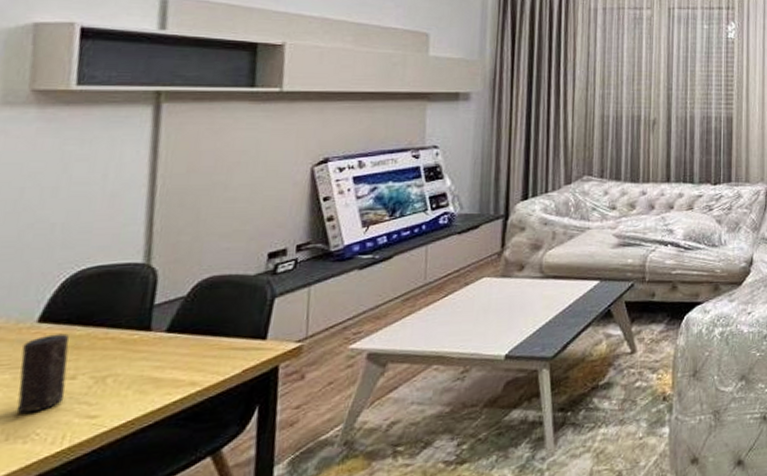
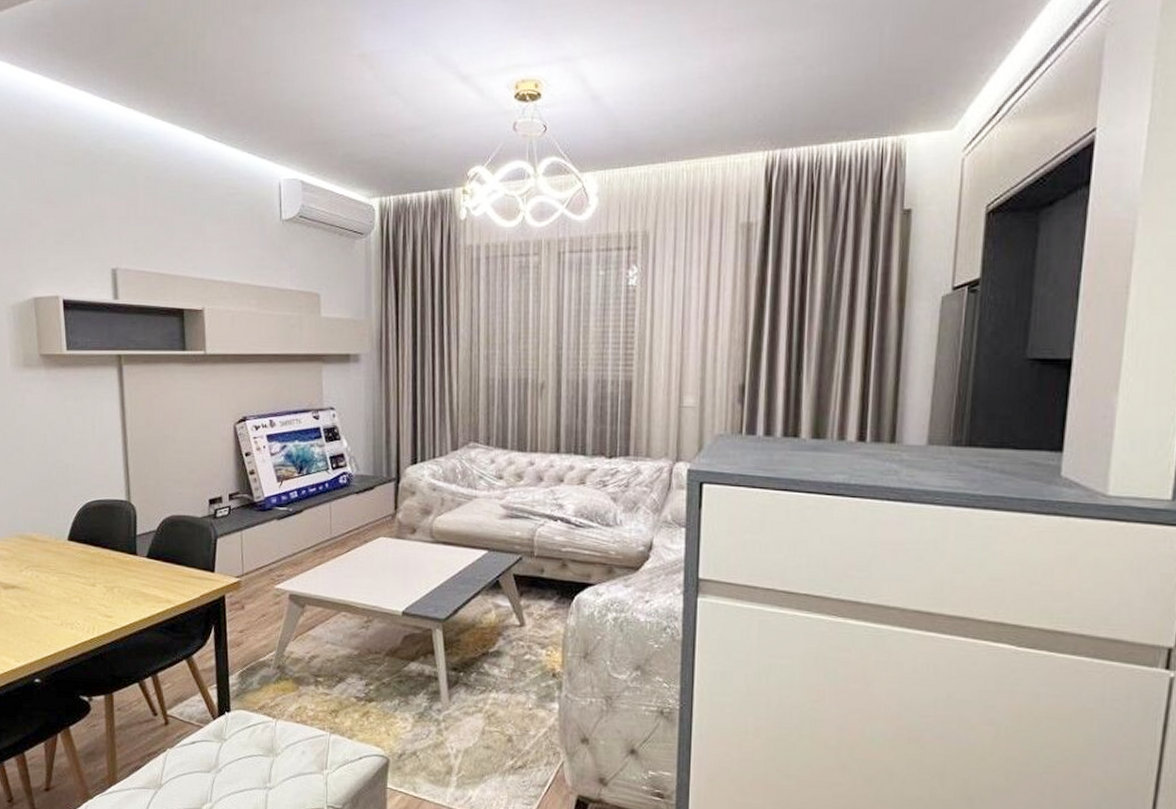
candle: present [16,333,70,414] -> none [62,550,90,608]

